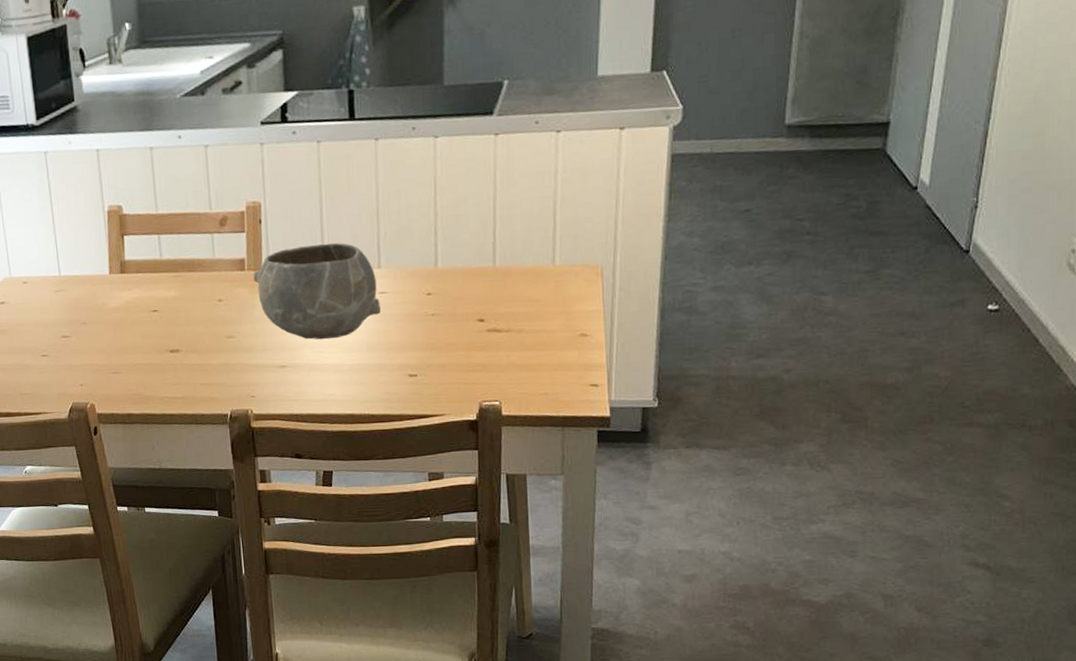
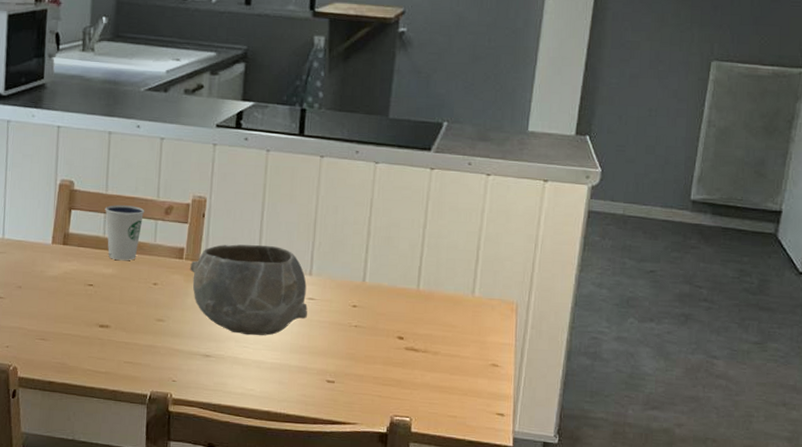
dixie cup: none [157,222,199,281] -> present [105,205,145,260]

